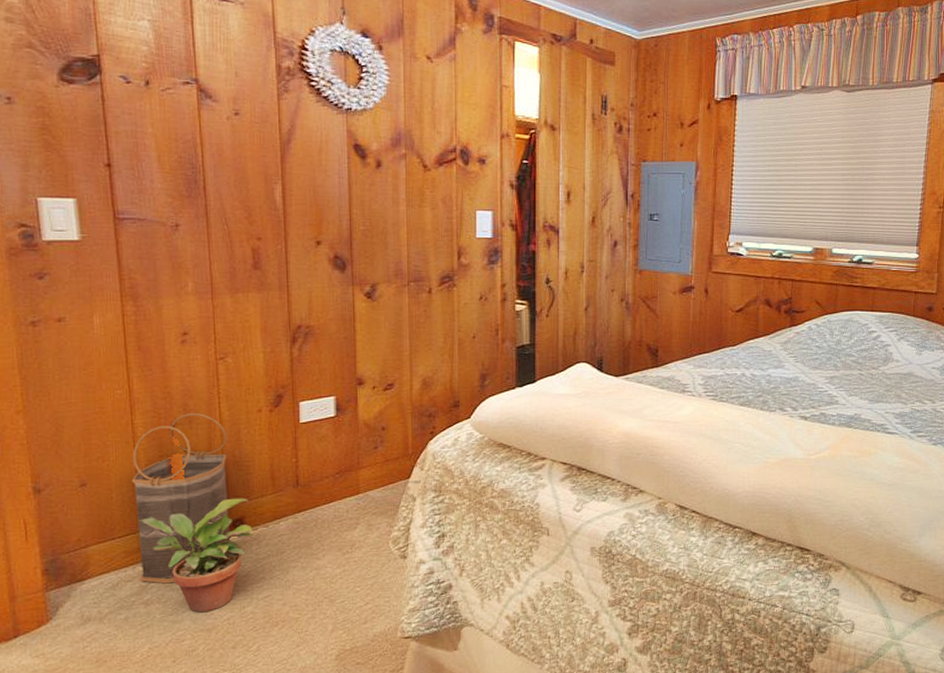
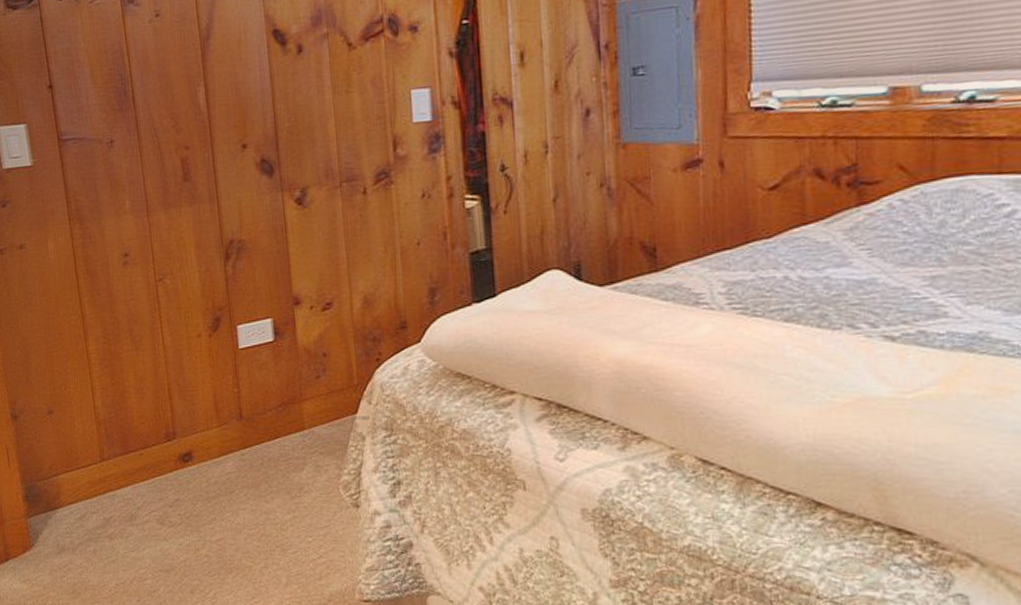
basket: present [132,413,230,584] -> none [89,339,181,518]
potted plant: present [140,498,257,613] -> none [100,430,206,552]

